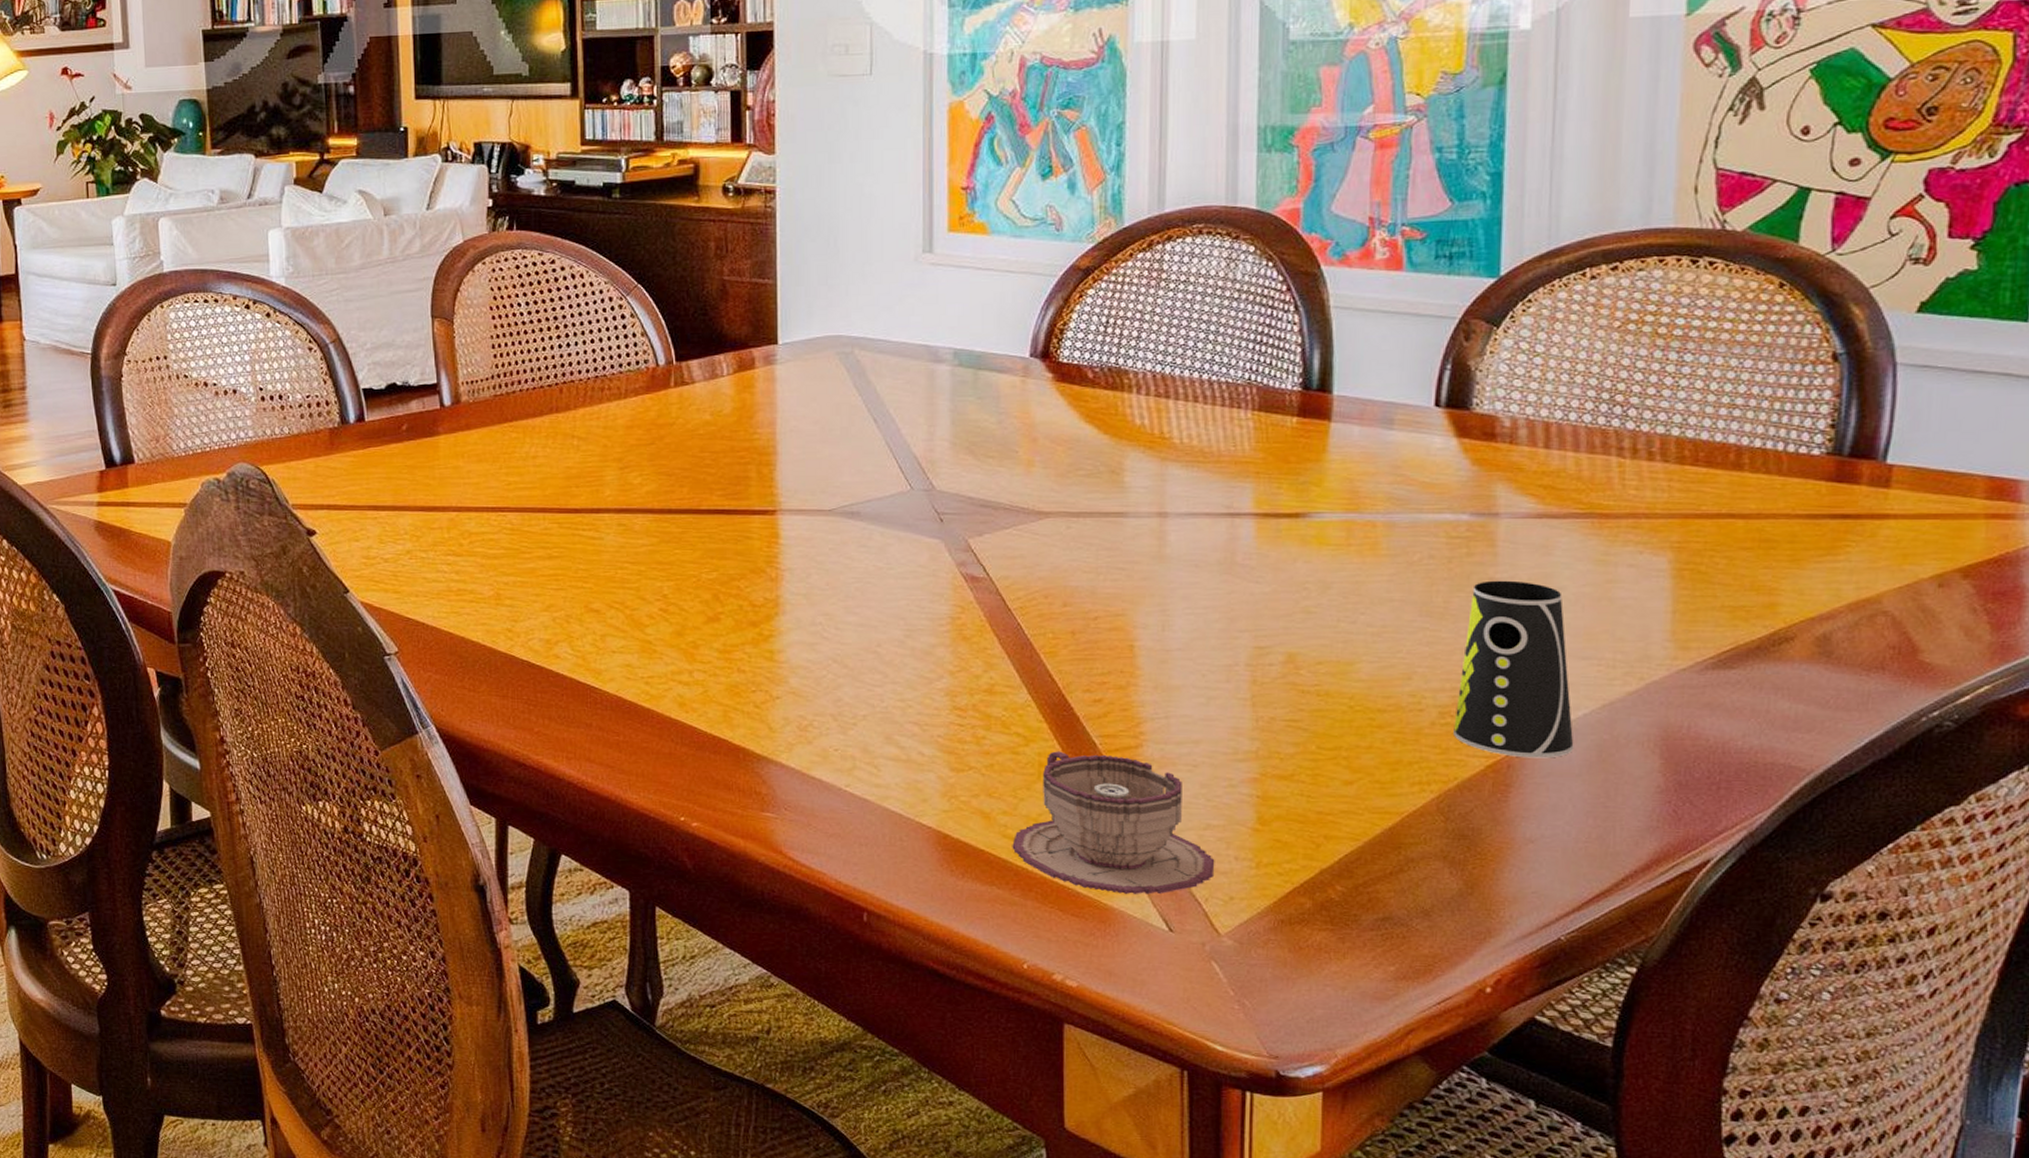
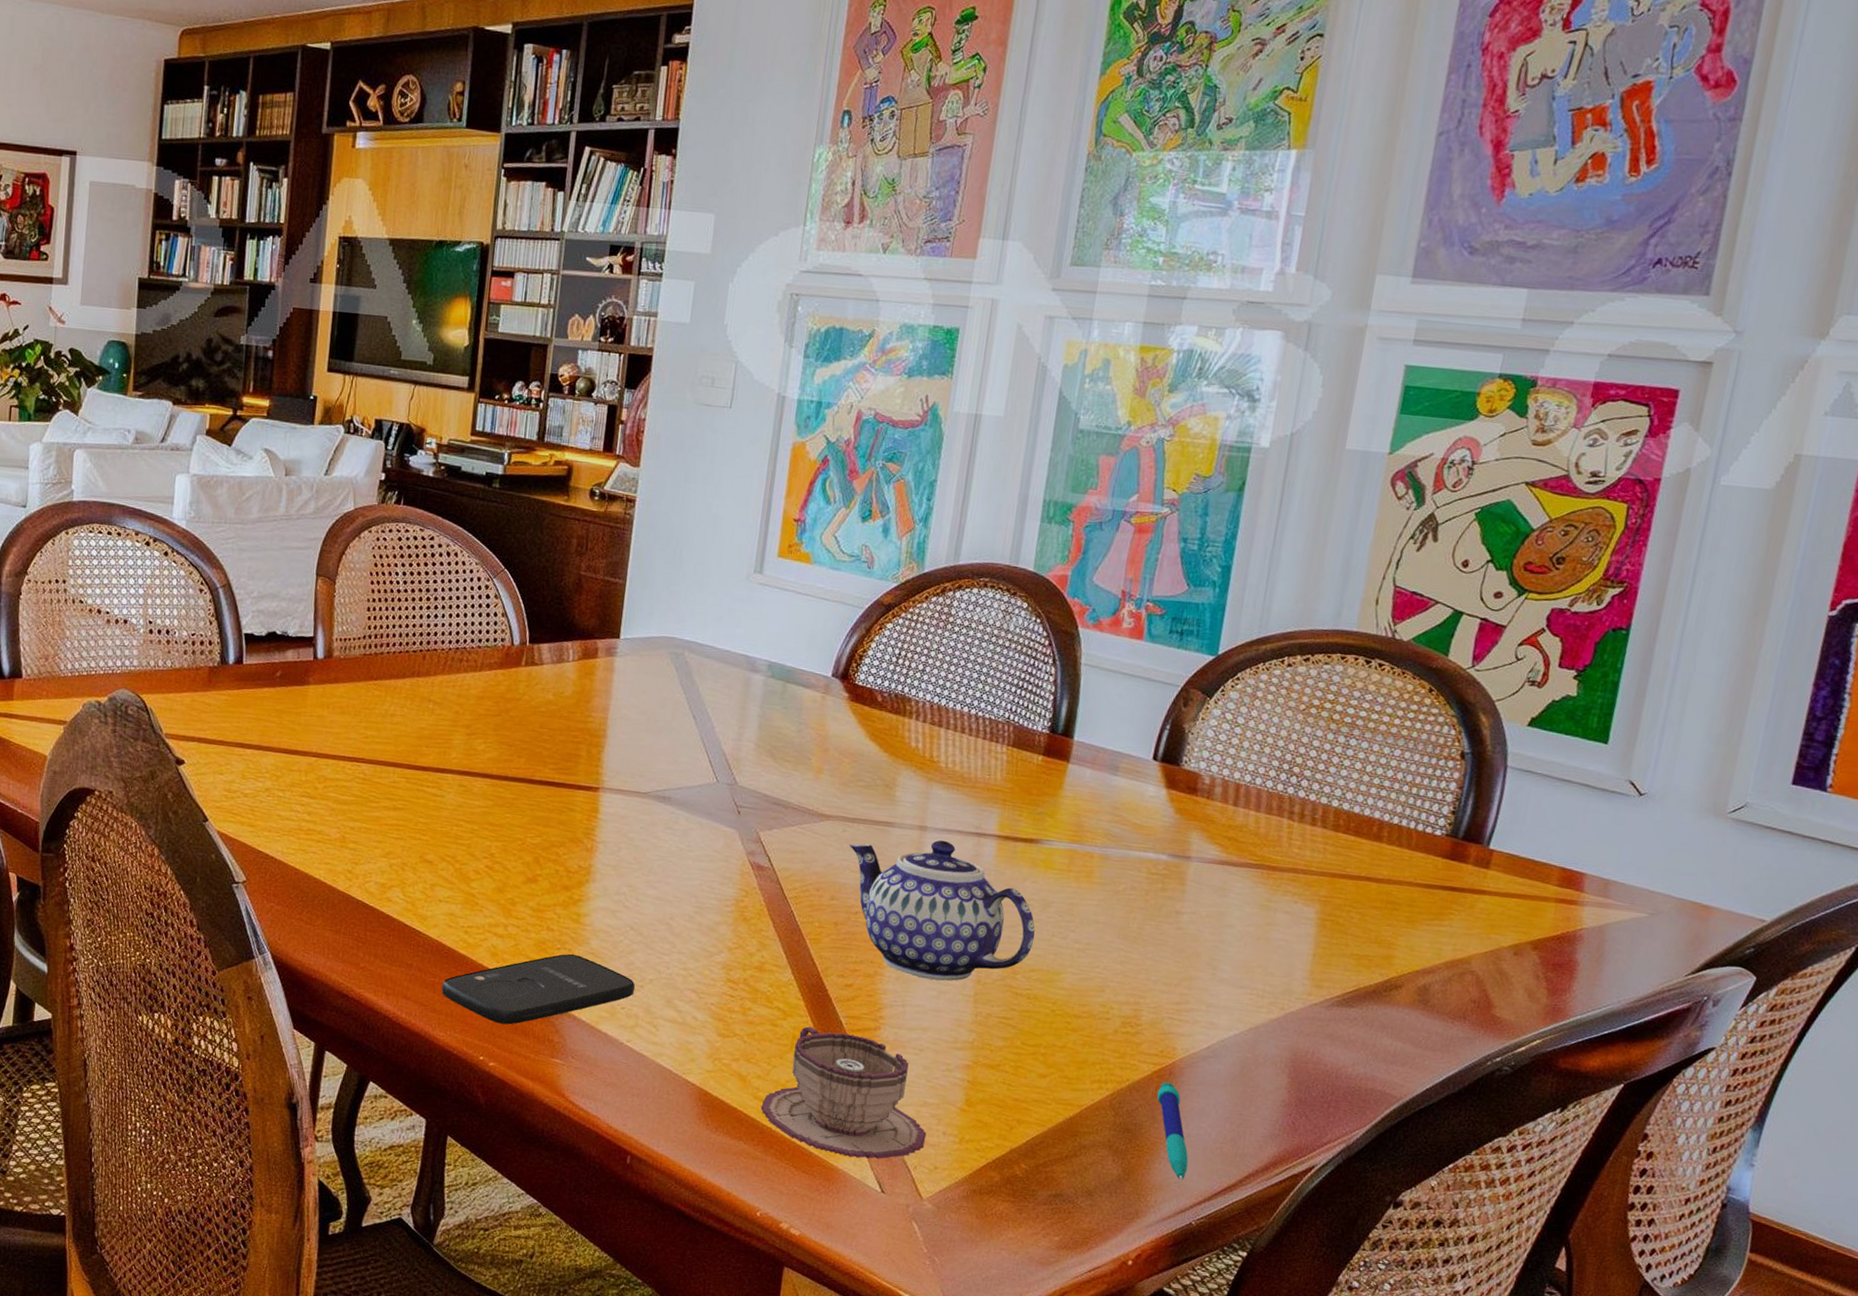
smartphone: none [627,695,848,780] -> present [441,954,636,1025]
teapot: none [1076,525,1317,685] -> present [849,840,1035,981]
cup: present [1453,580,1574,758] -> none [1131,913,1231,1069]
pen: none [1495,777,1547,889] -> present [1157,1082,1188,1180]

